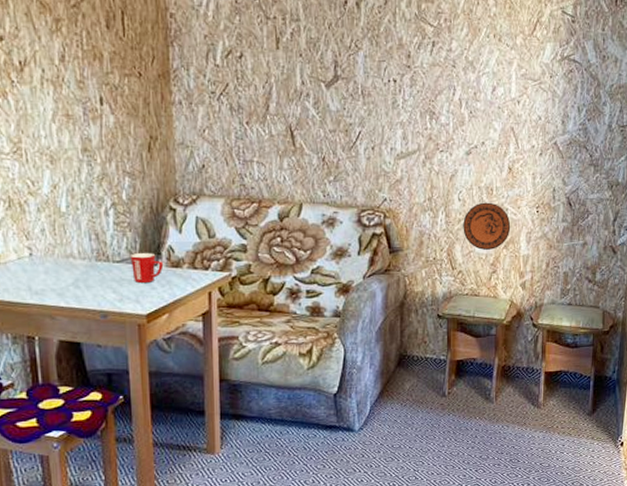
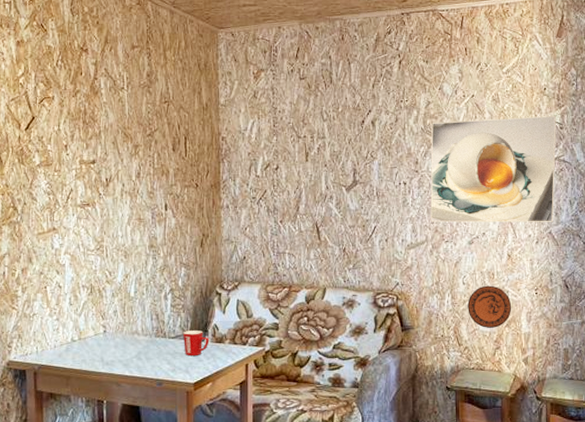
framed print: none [424,5,568,131] -> present [430,115,556,223]

